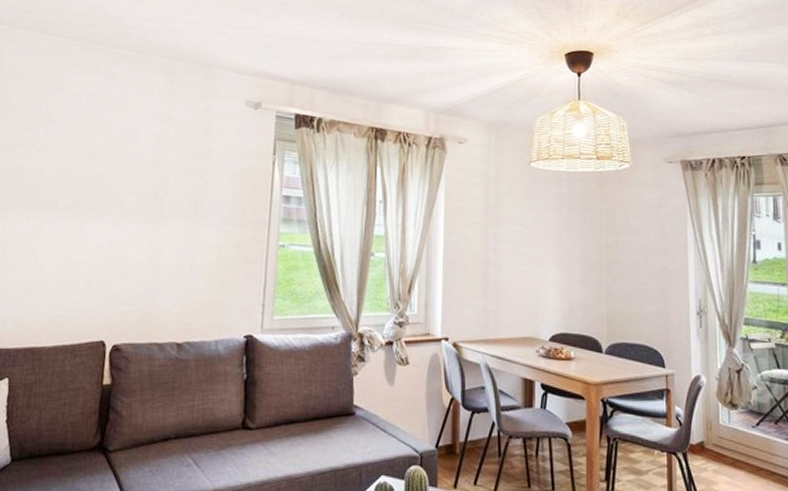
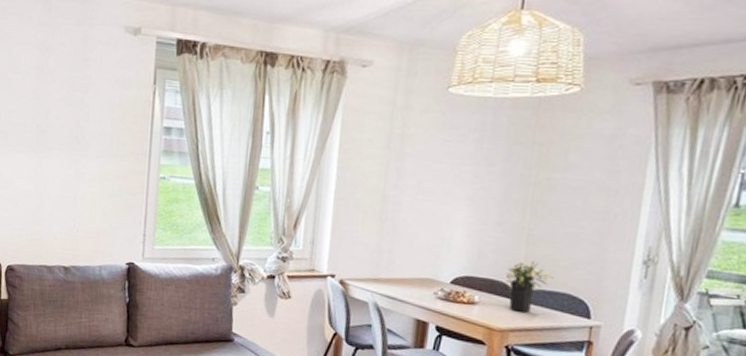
flower arrangement: none [593,316,632,366] -> present [505,261,554,314]

